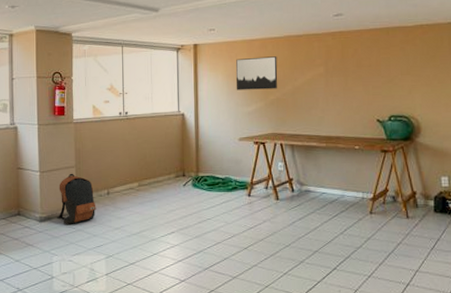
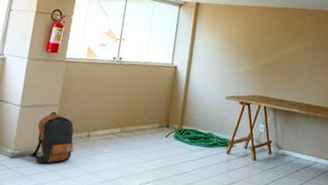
wall art: present [236,56,278,90] -> none [230,22,272,55]

